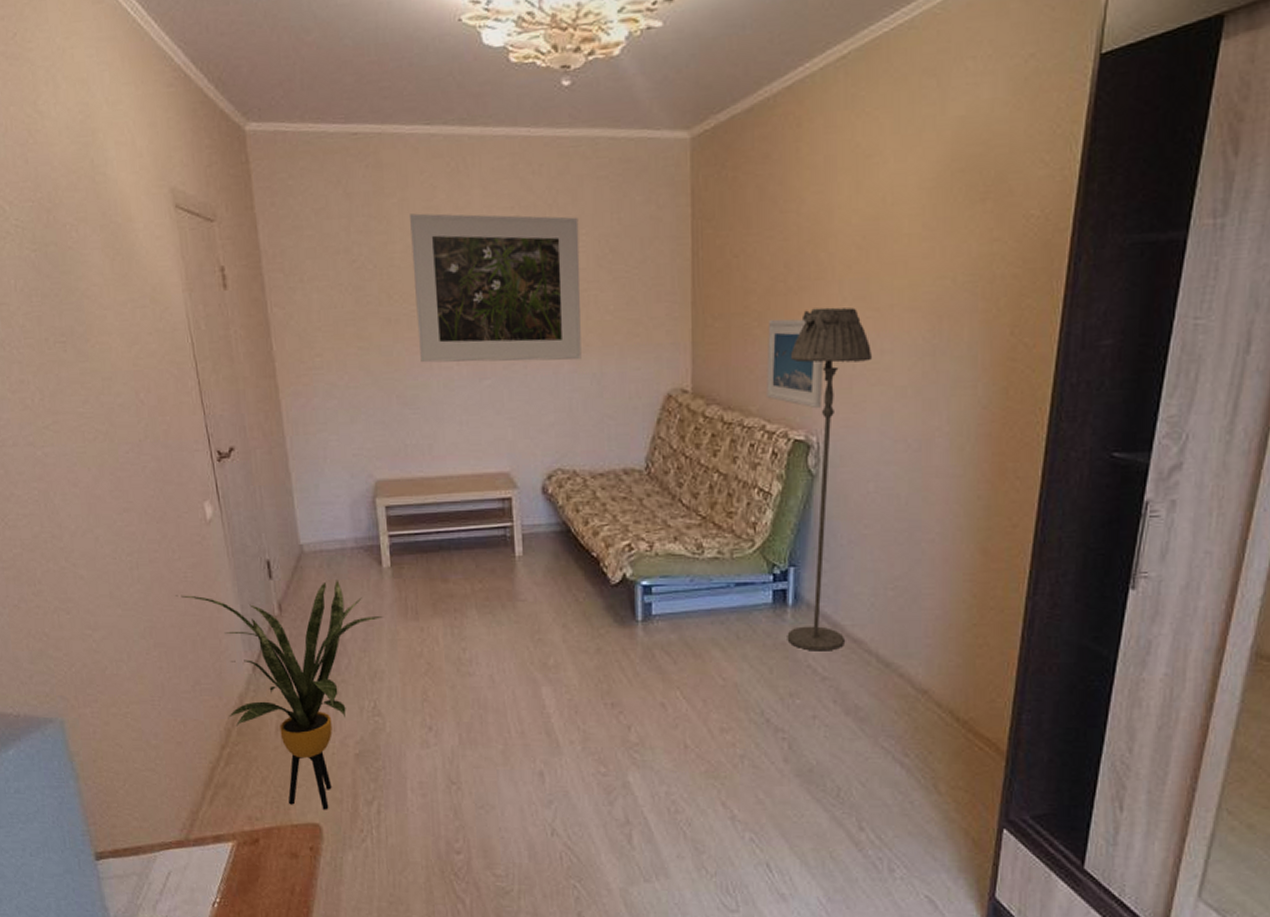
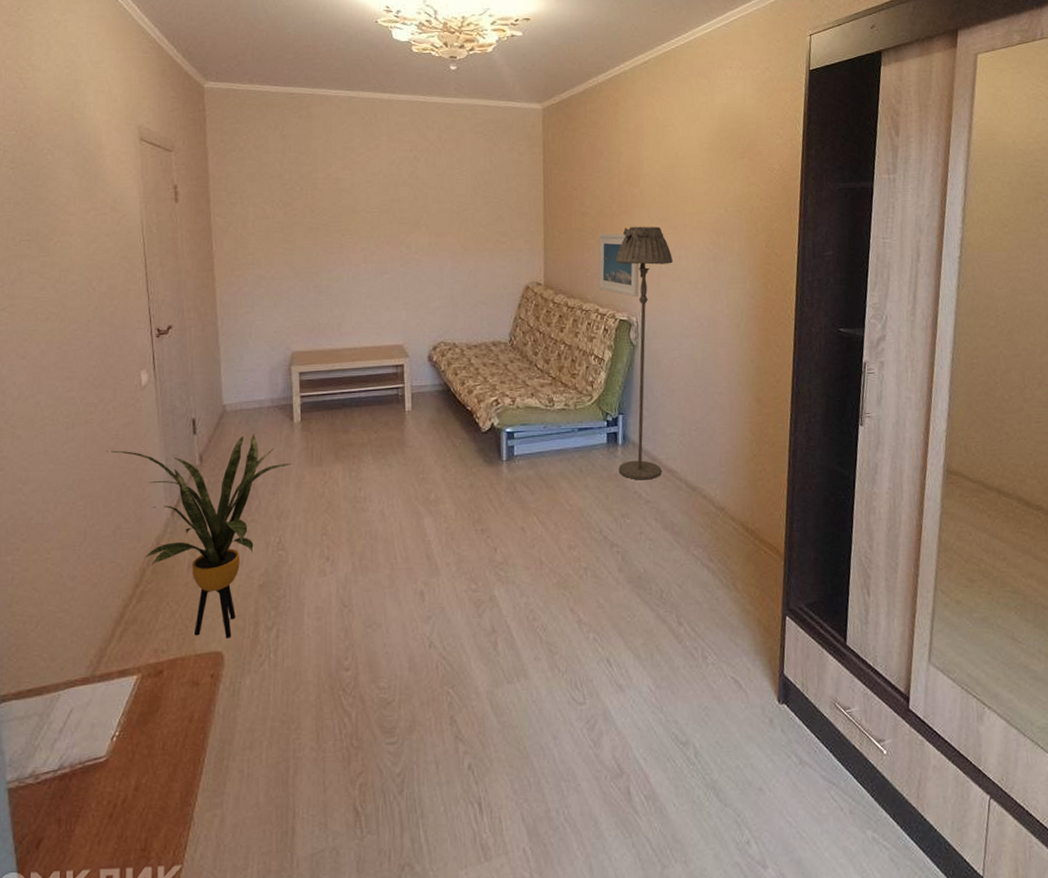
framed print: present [410,213,582,363] -> none [332,151,461,261]

